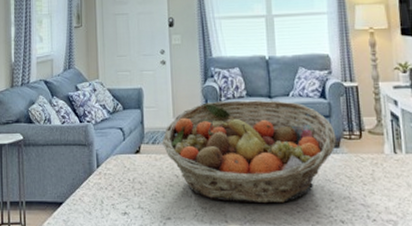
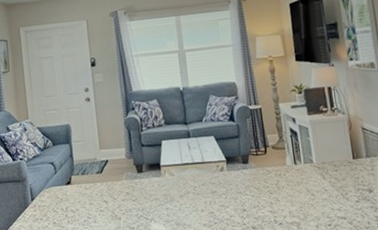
fruit basket: present [162,100,337,204] -> none [91,126,246,220]

